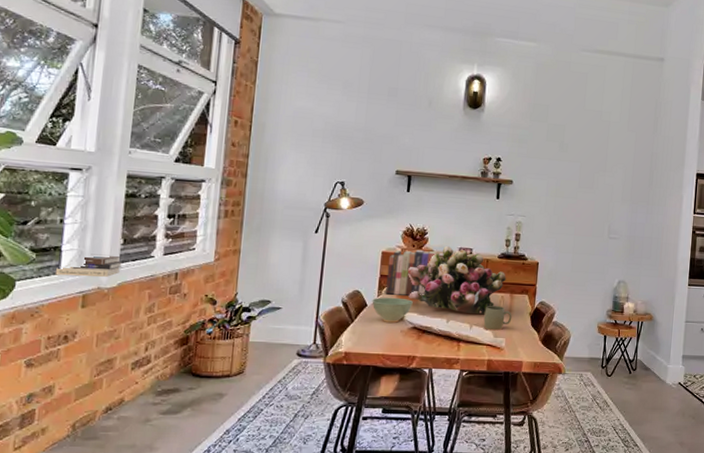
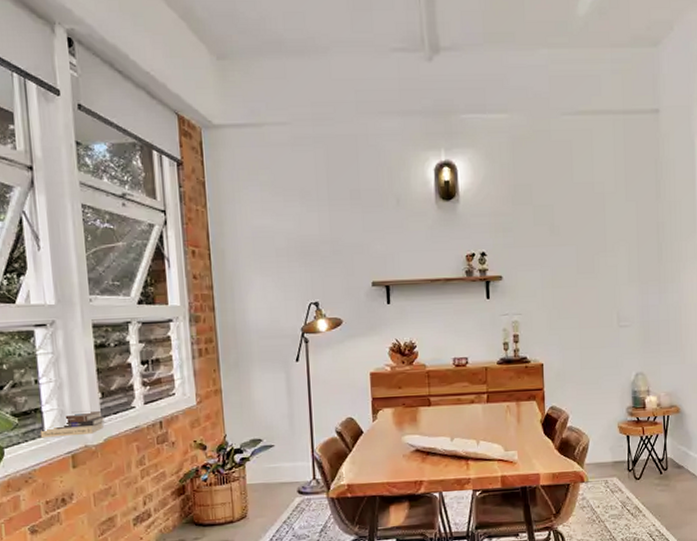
bowl: present [372,297,414,323] -> none [367,420,413,448]
books: present [385,249,444,296] -> none [378,365,438,418]
flower arrangement: present [407,246,506,315] -> none [400,358,509,429]
mug: present [483,306,512,331] -> none [490,417,522,445]

